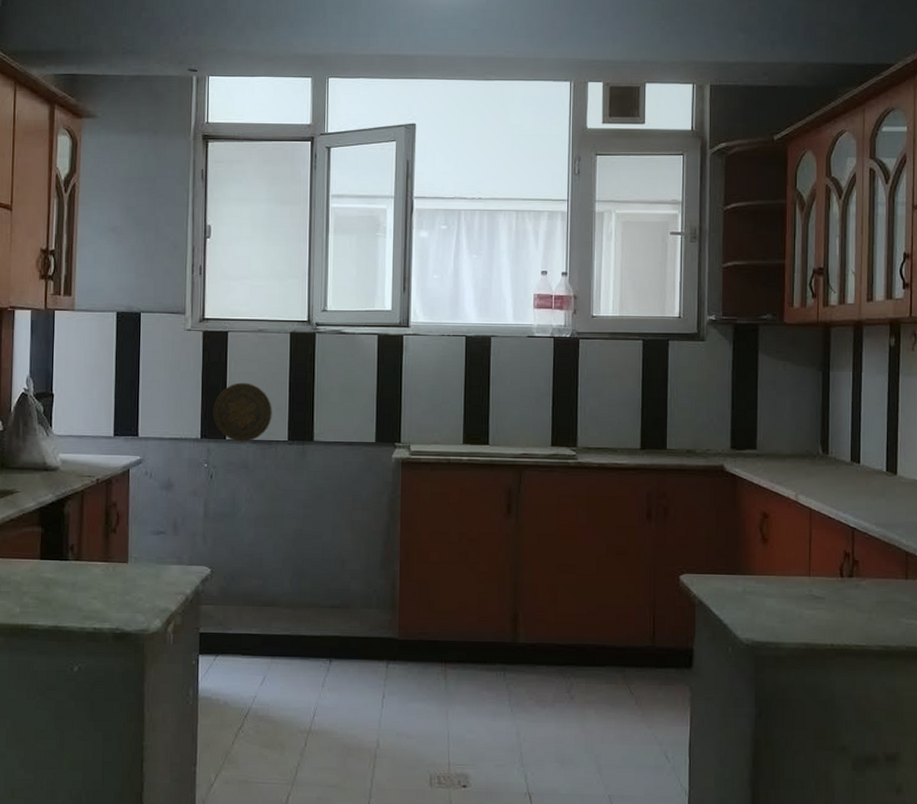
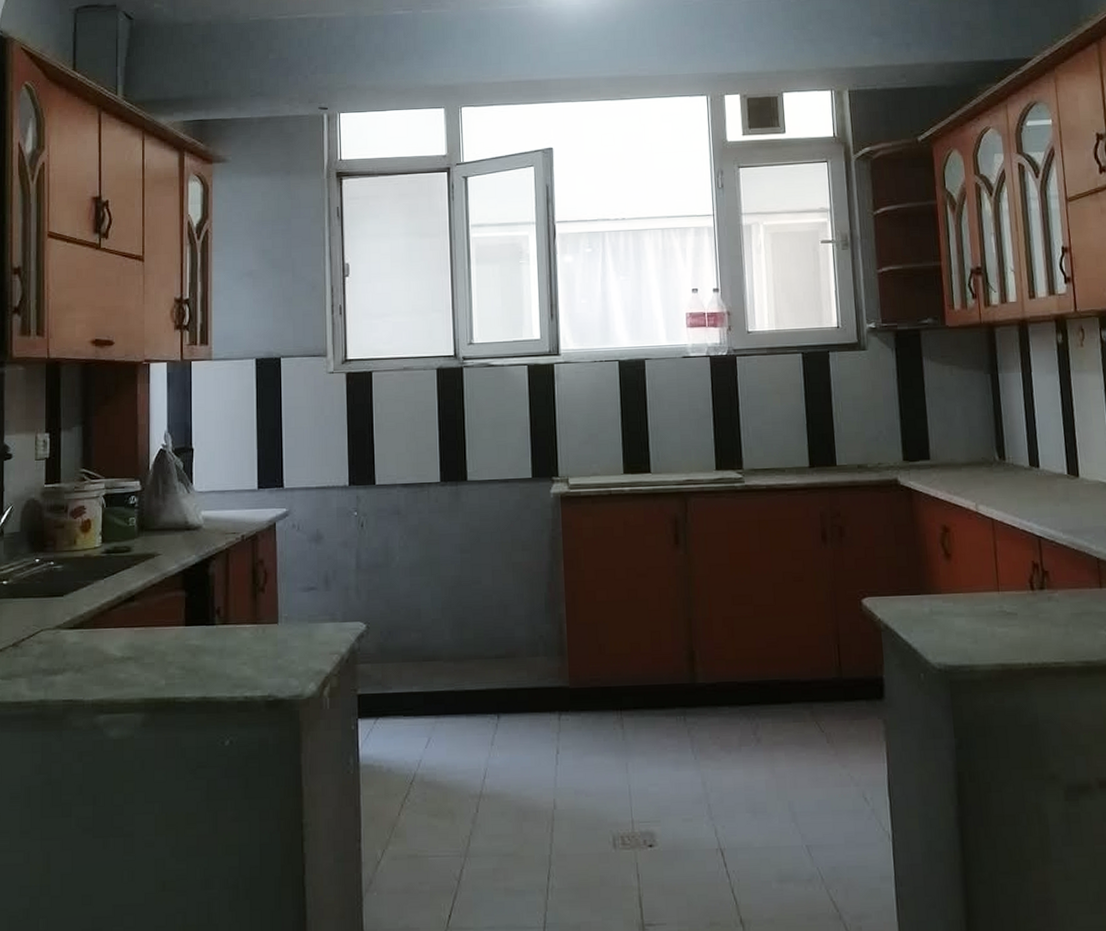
decorative plate: present [213,382,272,442] -> none [360,424,423,487]

